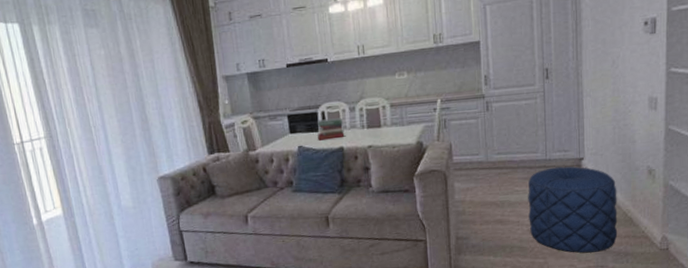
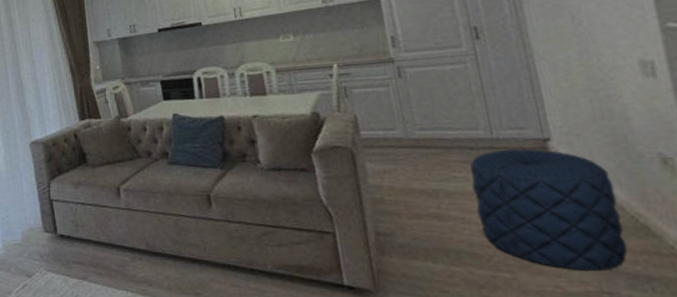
books: present [318,118,345,141] -> none [193,84,225,109]

